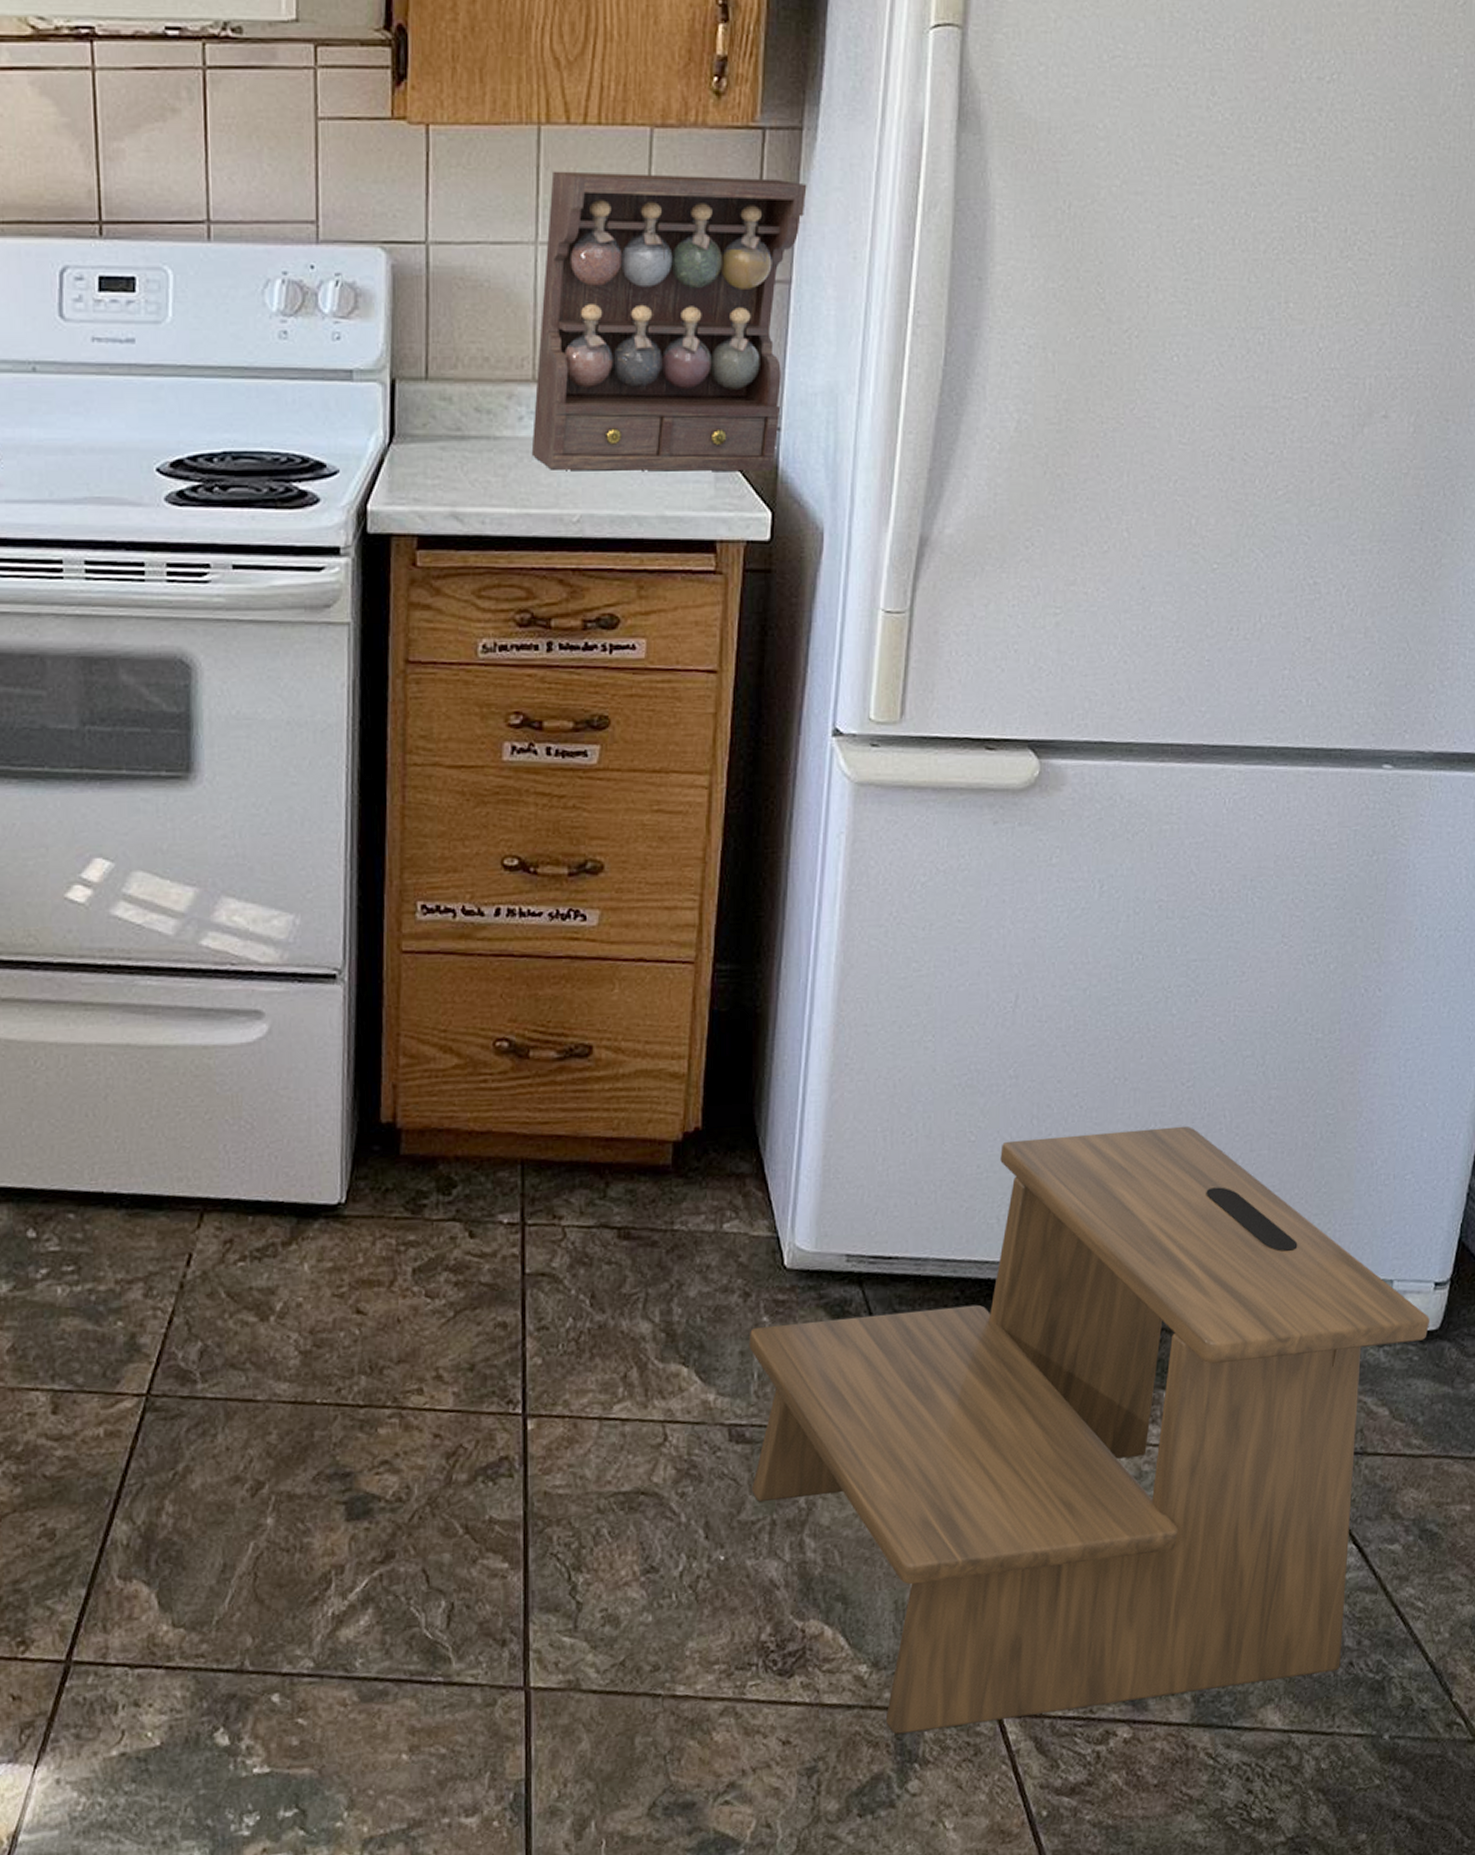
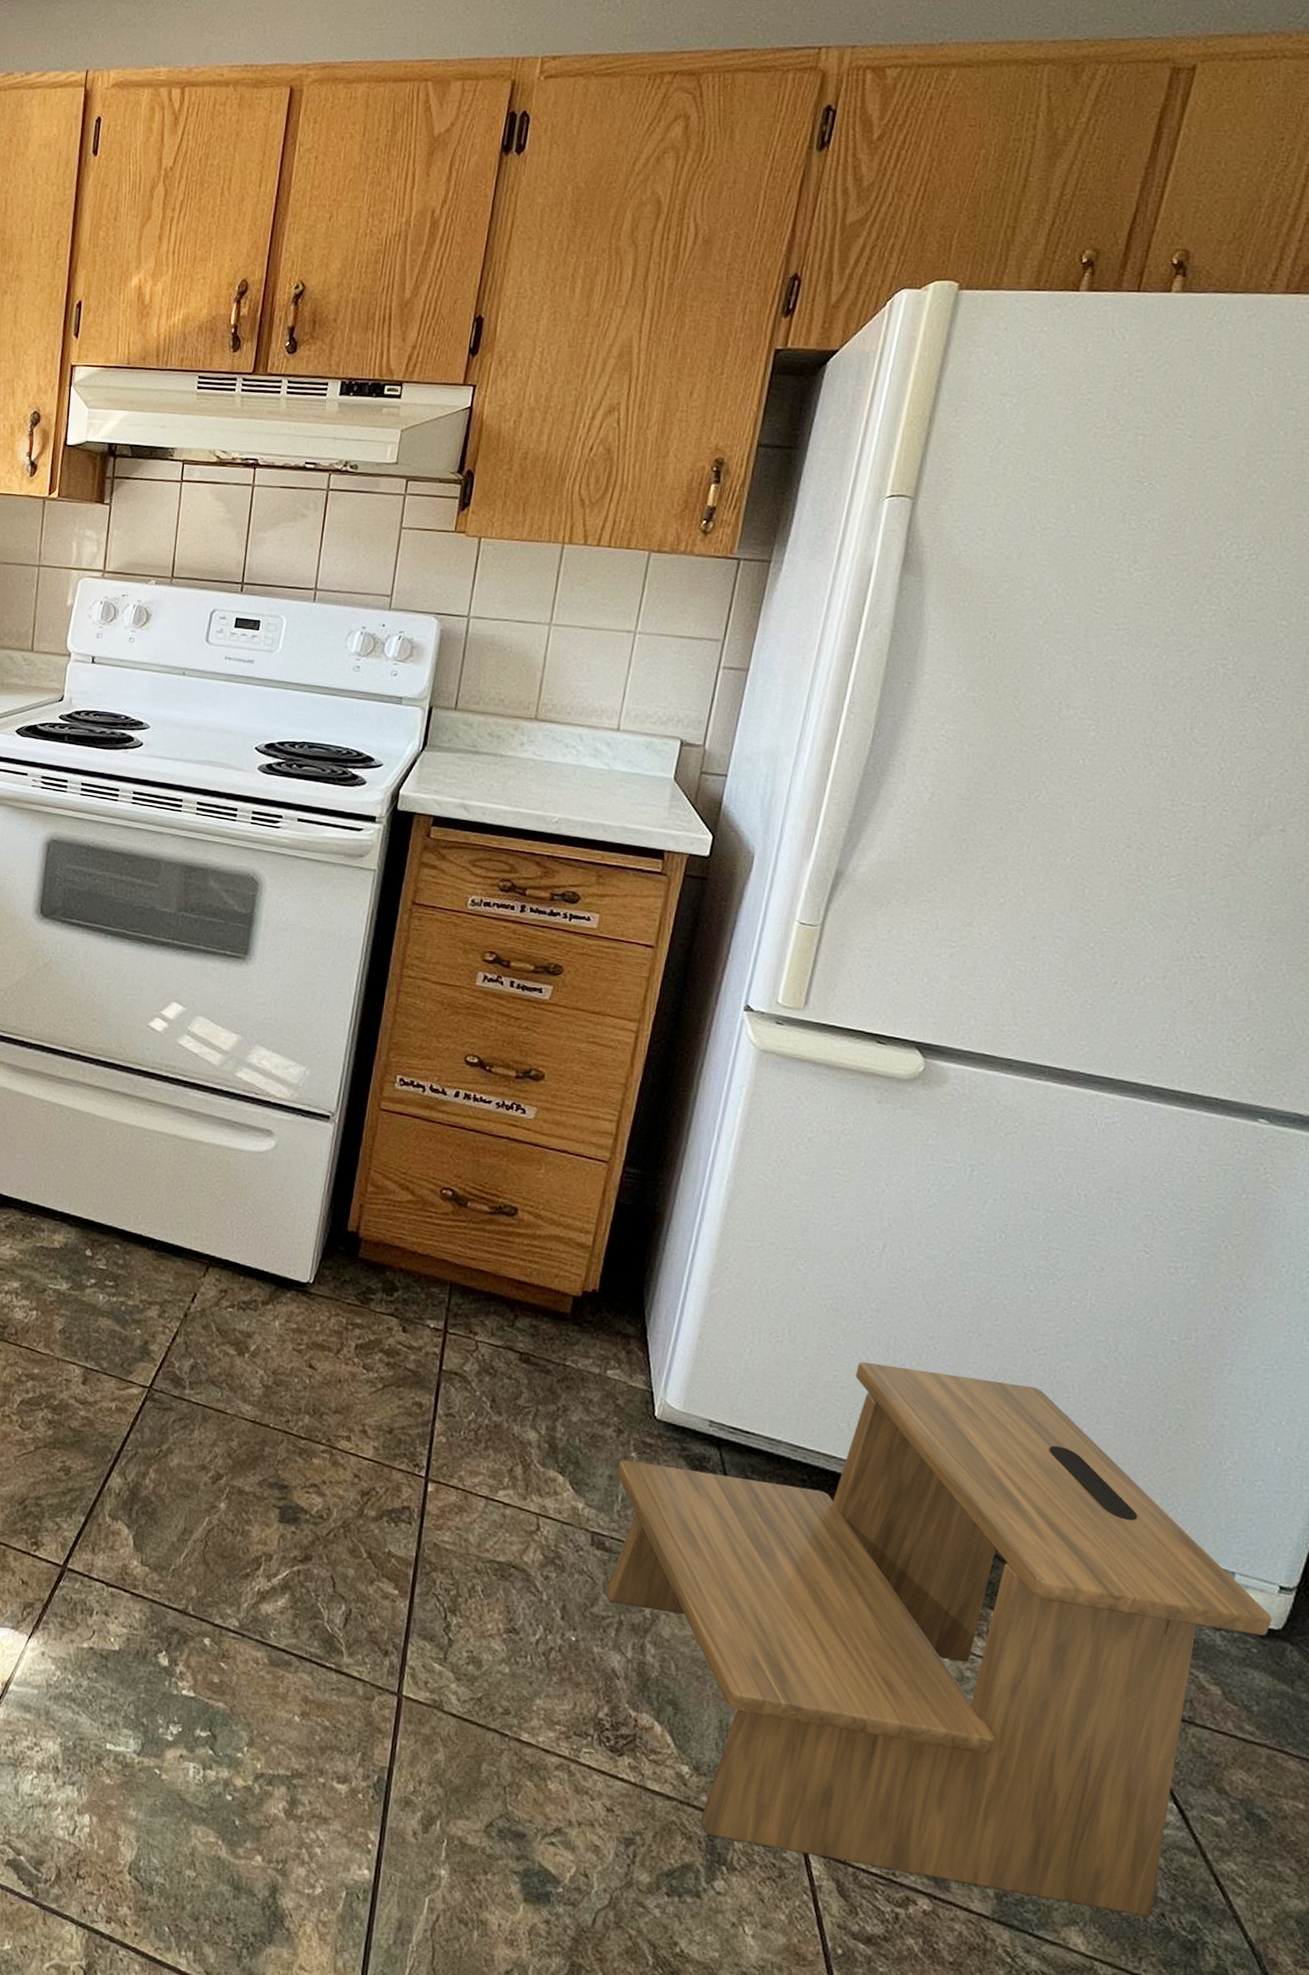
spice rack: present [531,171,807,472] -> none [527,576,770,806]

